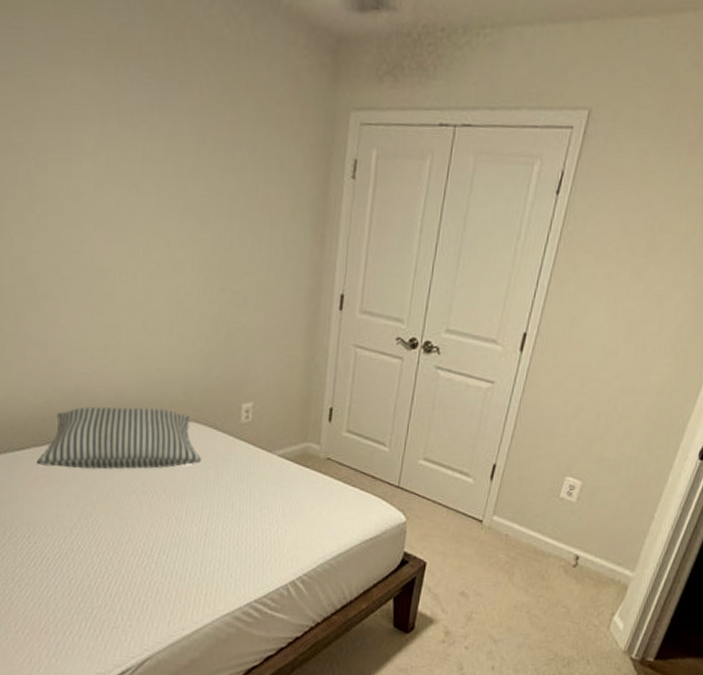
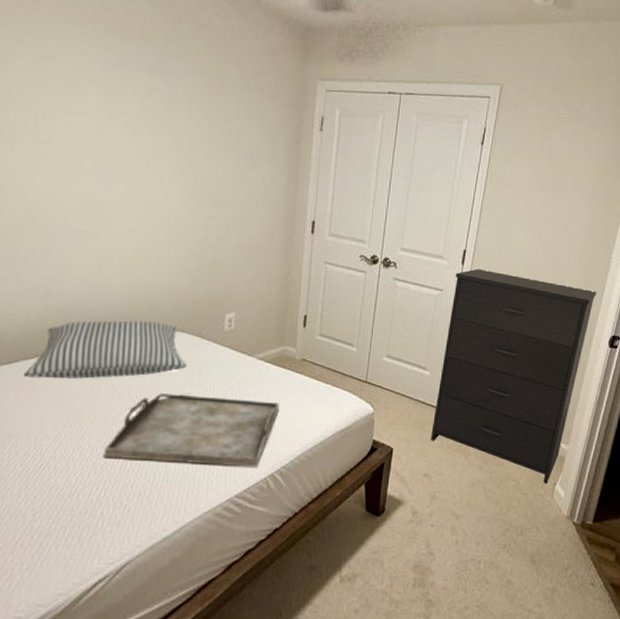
serving tray: none [120,488,301,573] -> present [104,393,279,467]
dresser: none [470,356,691,613] -> present [431,268,597,484]

